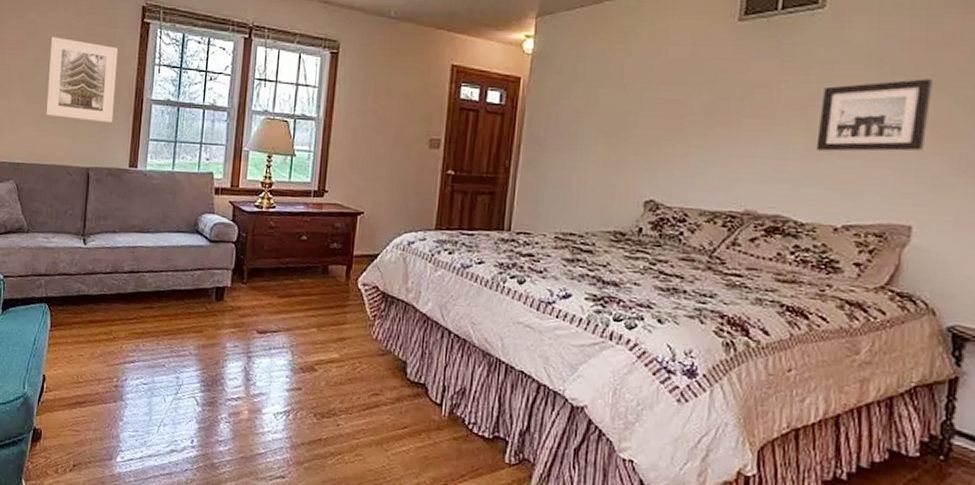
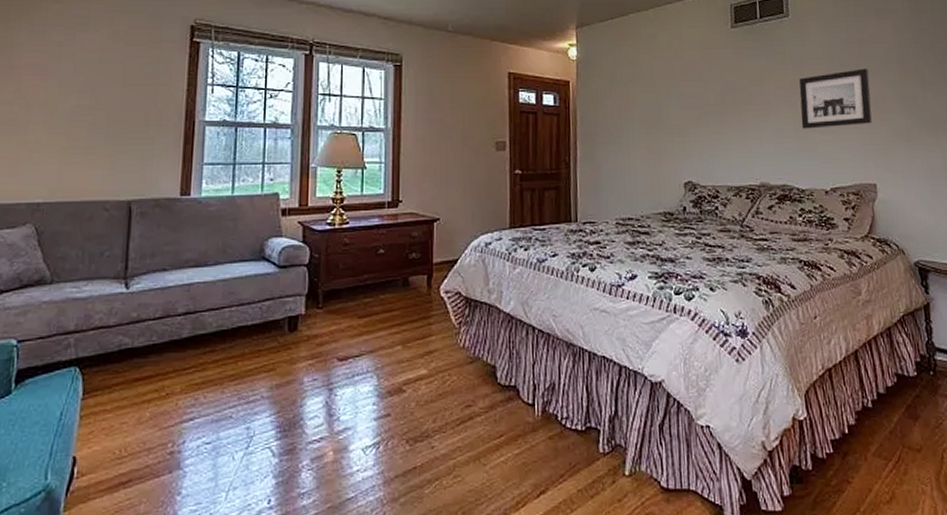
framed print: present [45,36,119,124] -> none [74,59,164,150]

